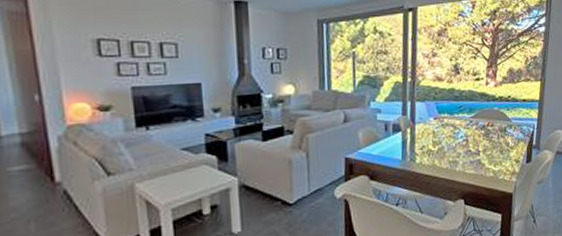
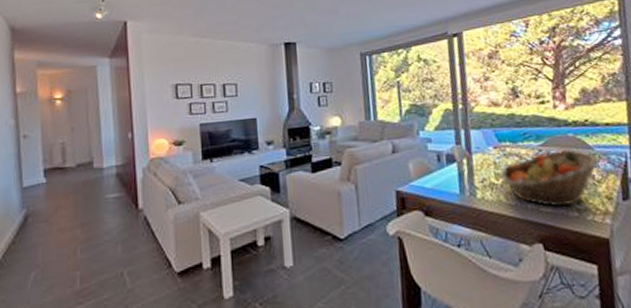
fruit basket: none [437,121,515,169] -> present [501,150,600,207]

